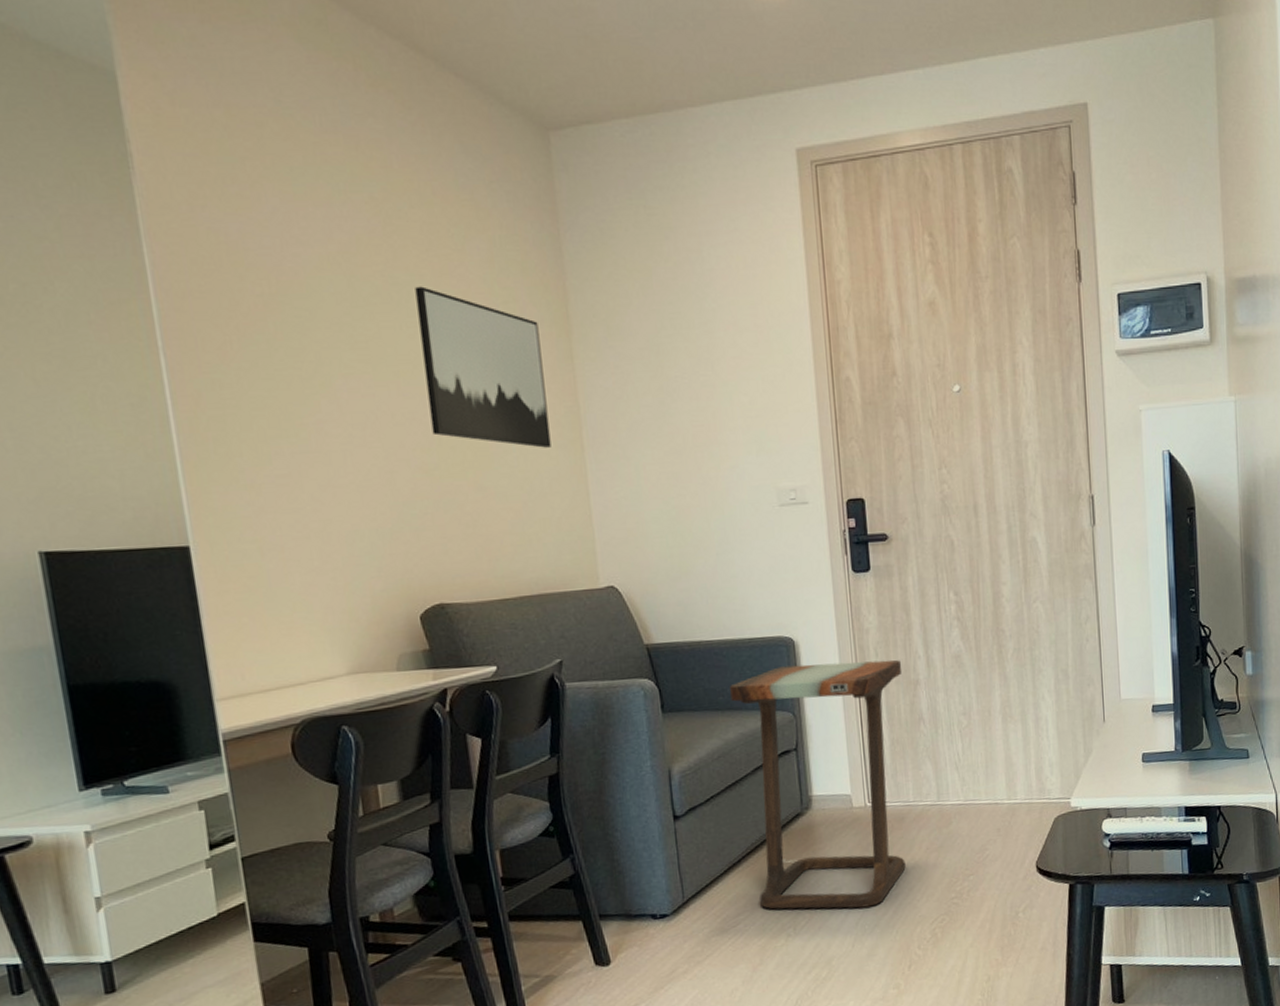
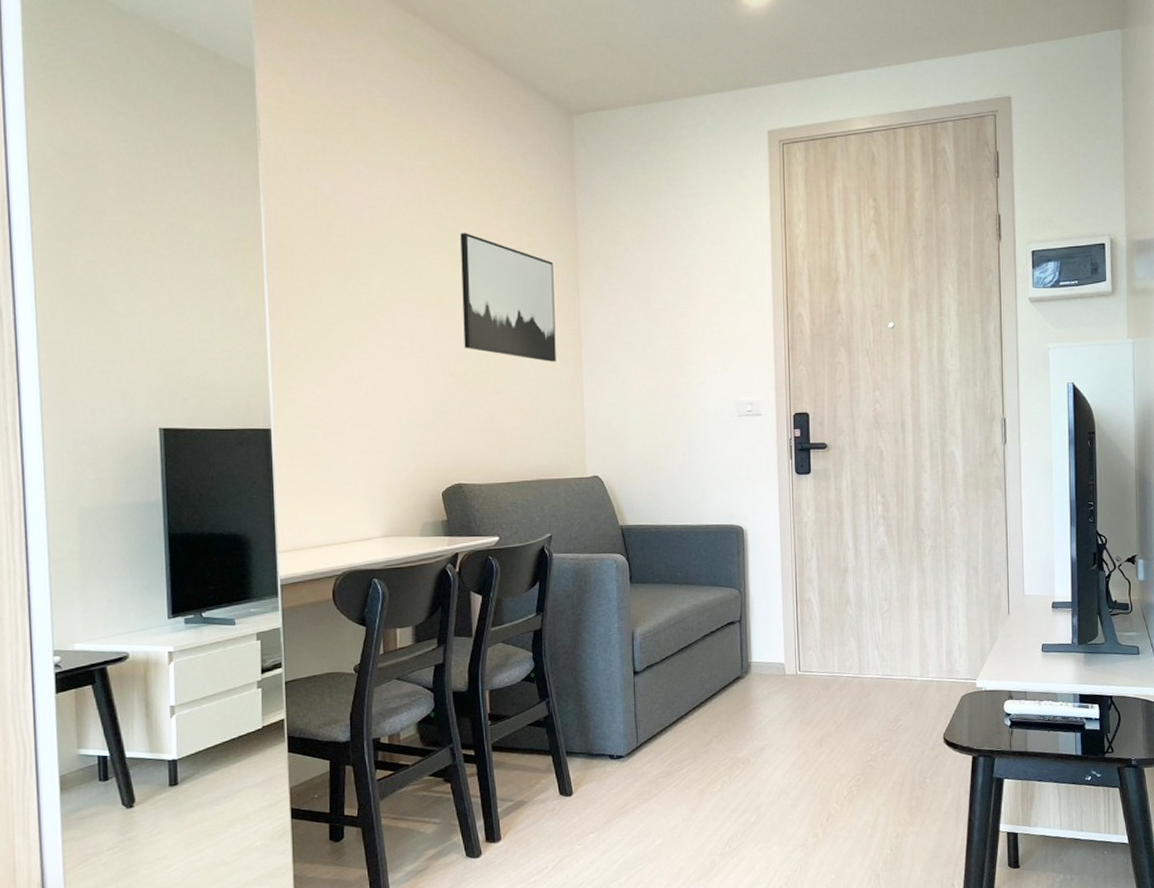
side table: present [730,659,906,910] -> none [688,549,834,763]

